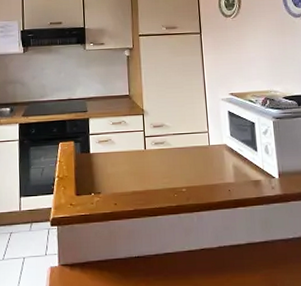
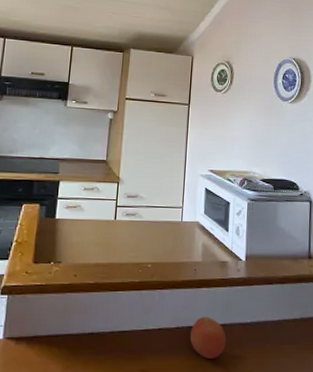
fruit: none [232,234,271,276] -> present [189,316,226,359]

